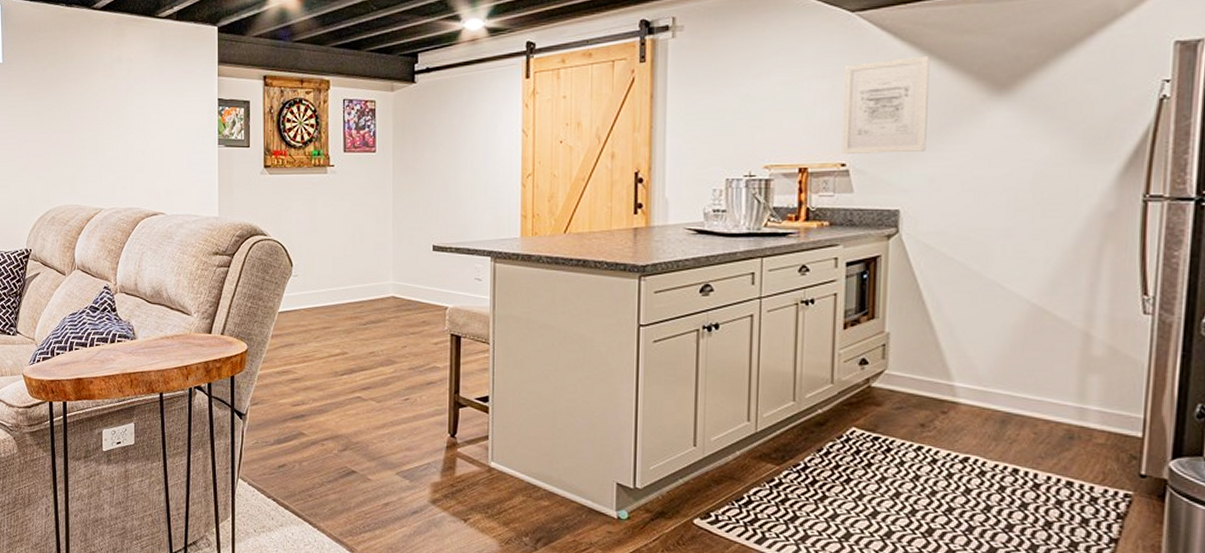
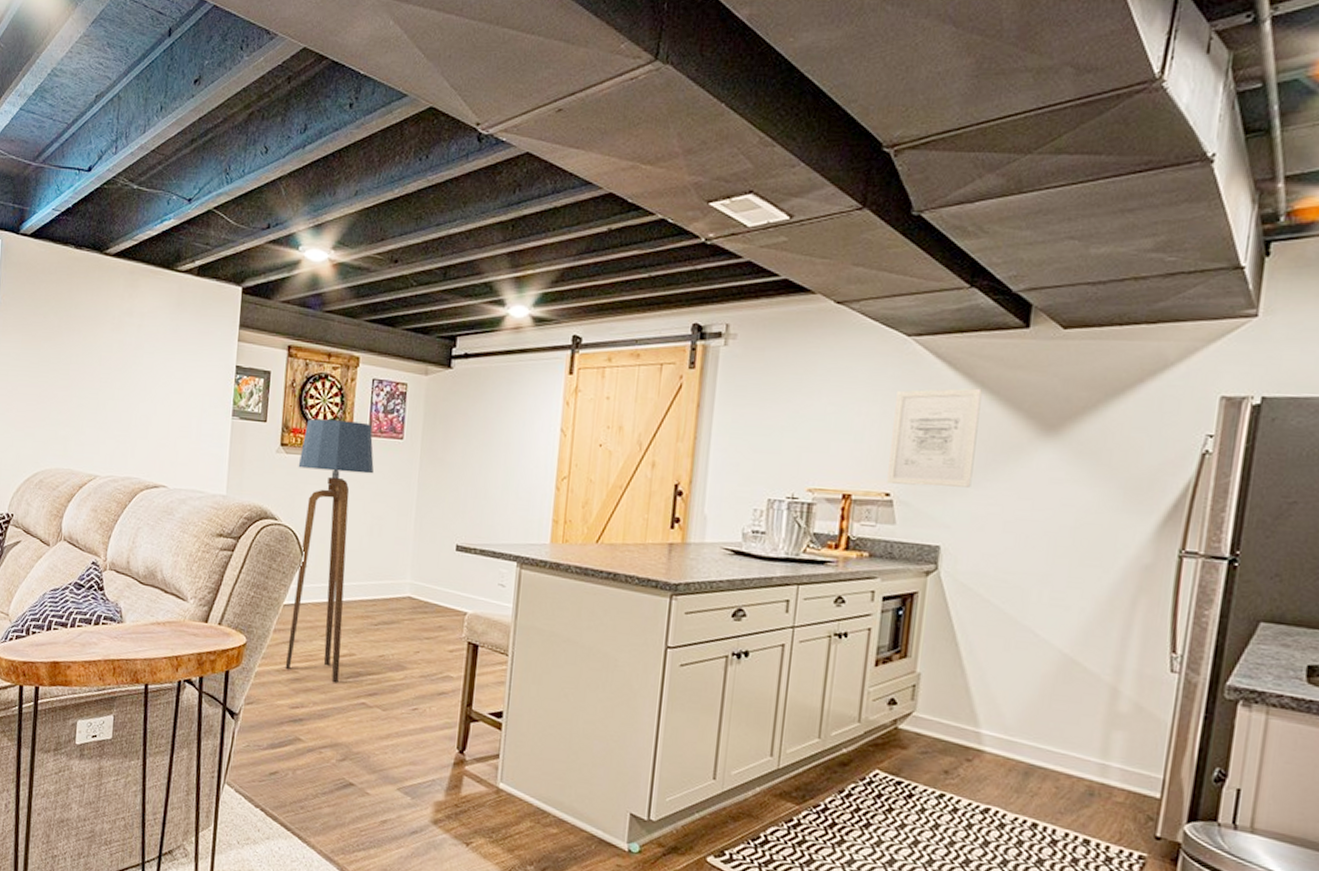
floor lamp: none [281,140,351,380] -> present [285,418,374,683]

